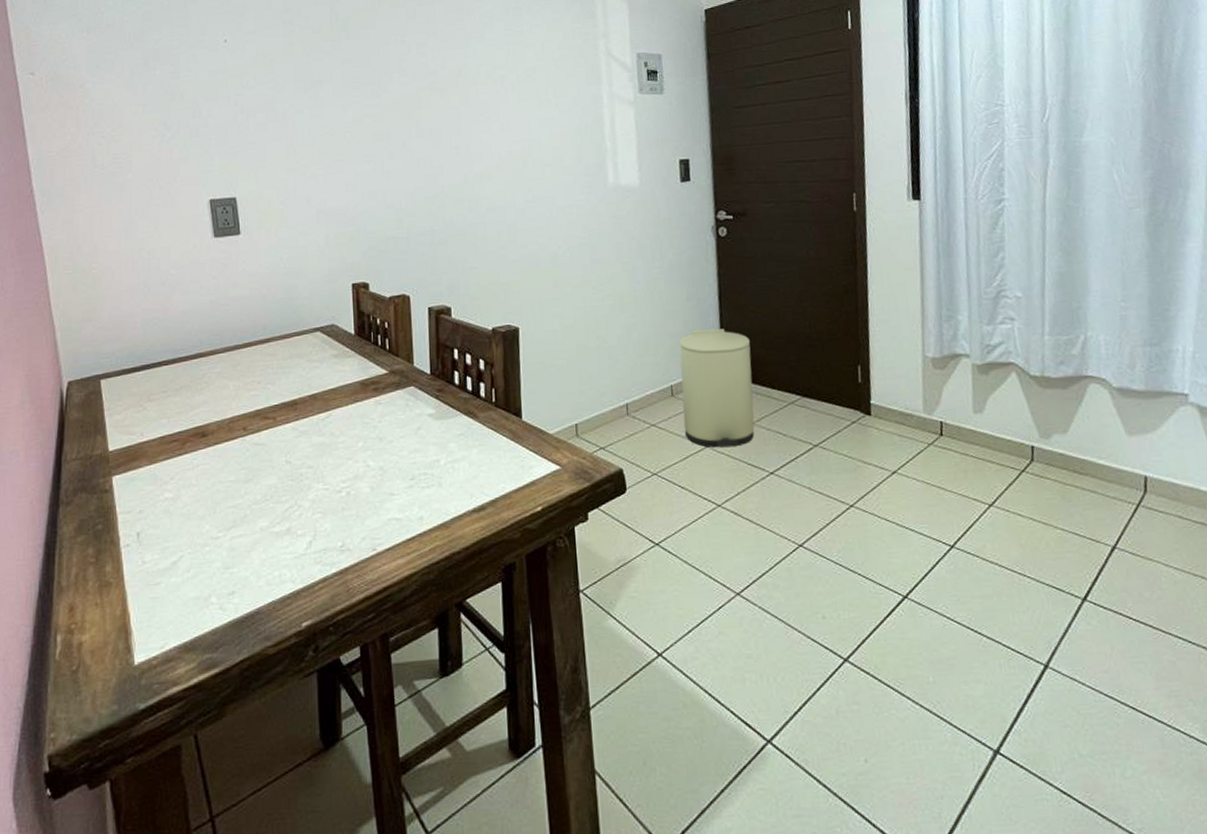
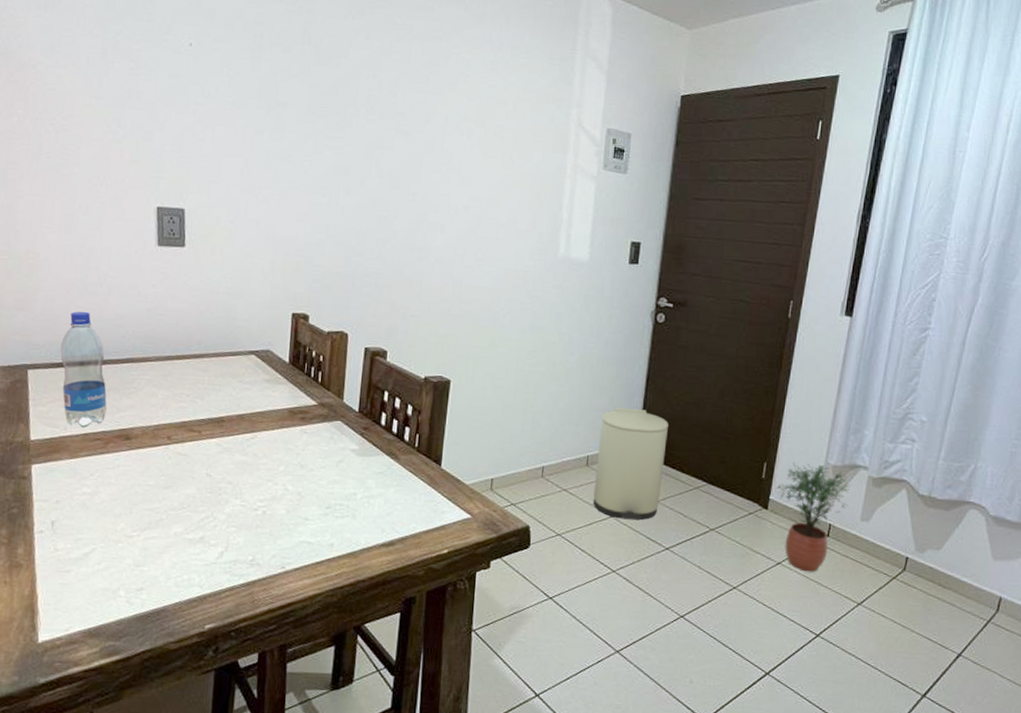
bottle: none [130,313,180,430] -> present [60,311,107,427]
potted plant: none [875,359,957,477] -> present [776,462,851,571]

